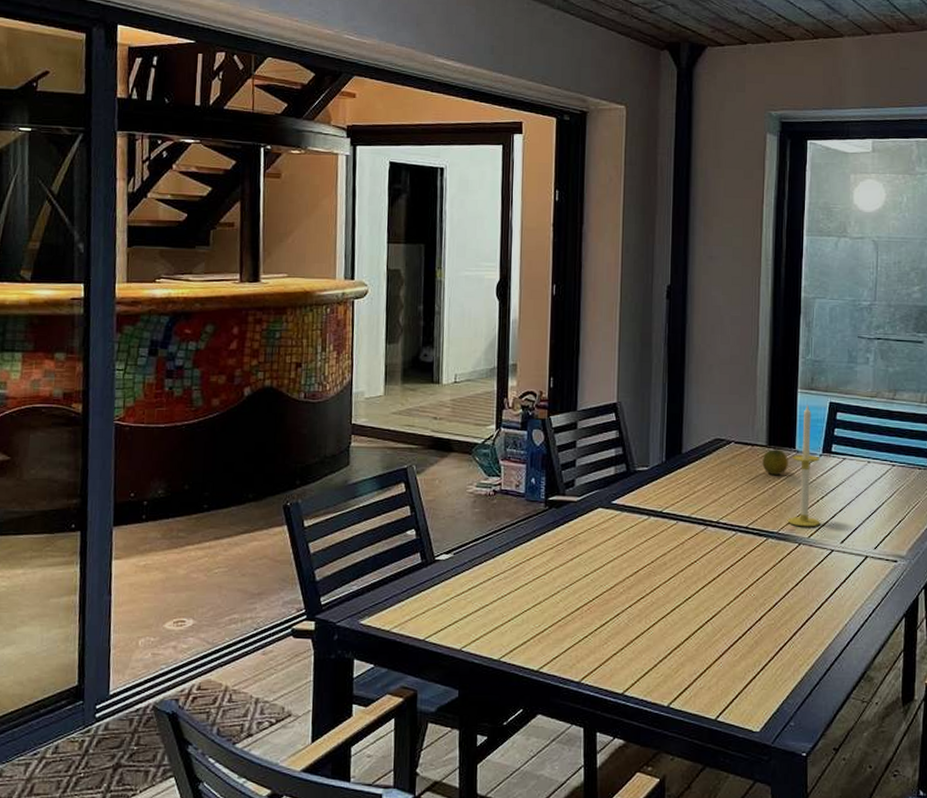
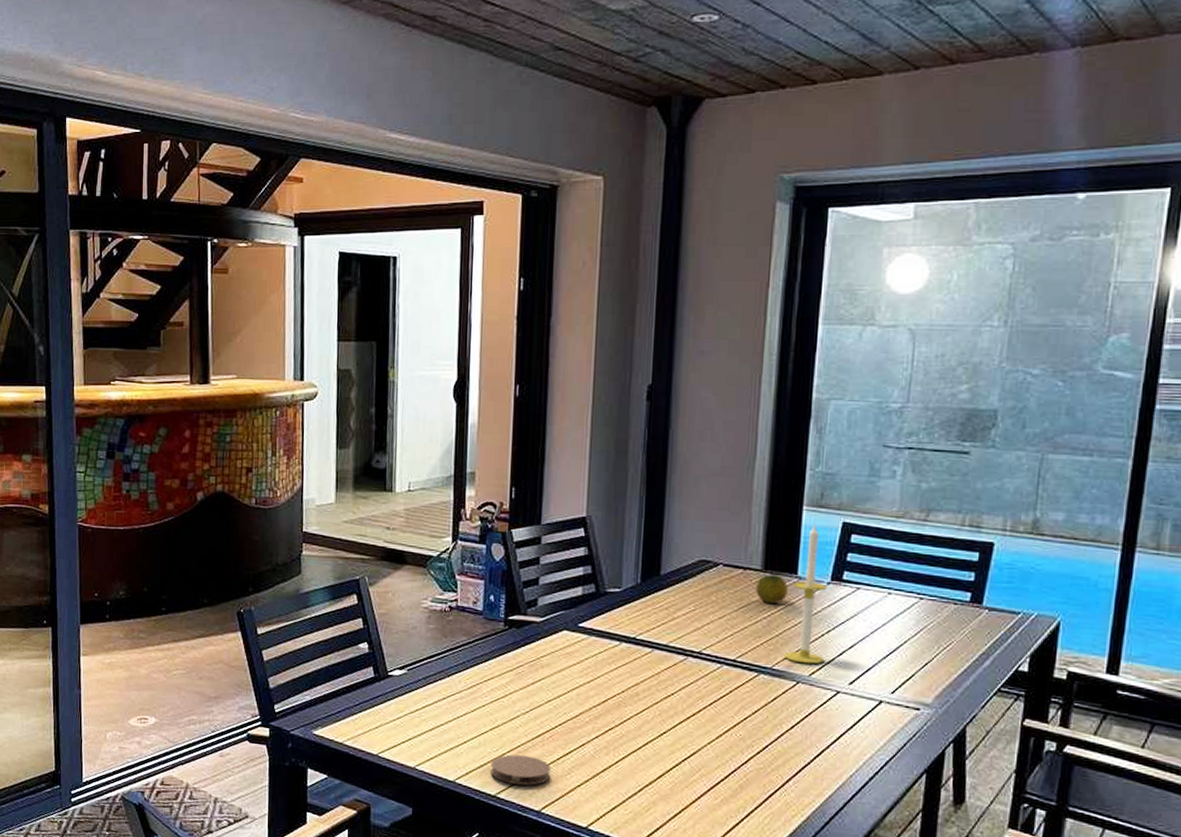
coaster: none [533,629,589,658] -> present [490,754,550,786]

